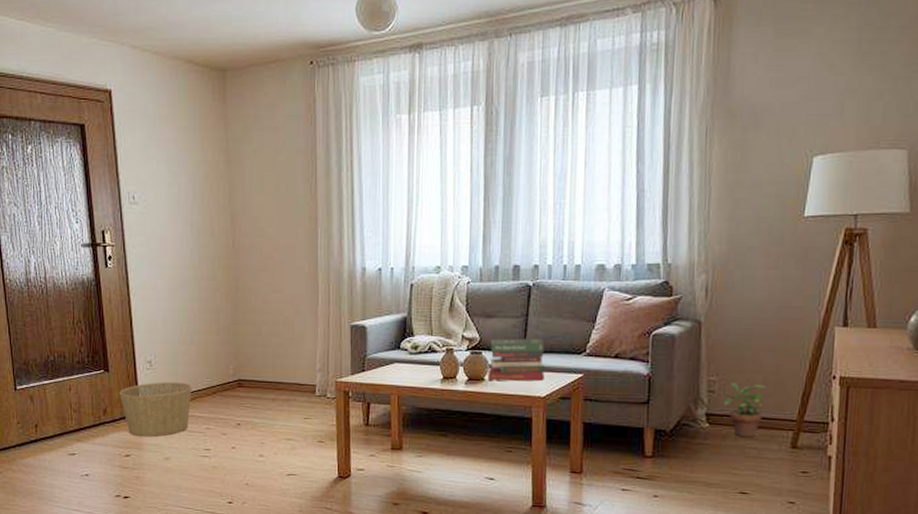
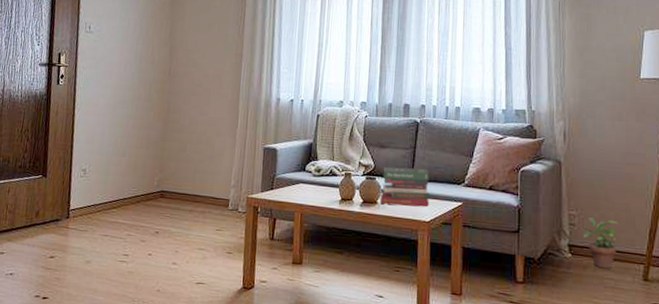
basket: present [119,382,192,437] -> none [52,189,119,241]

